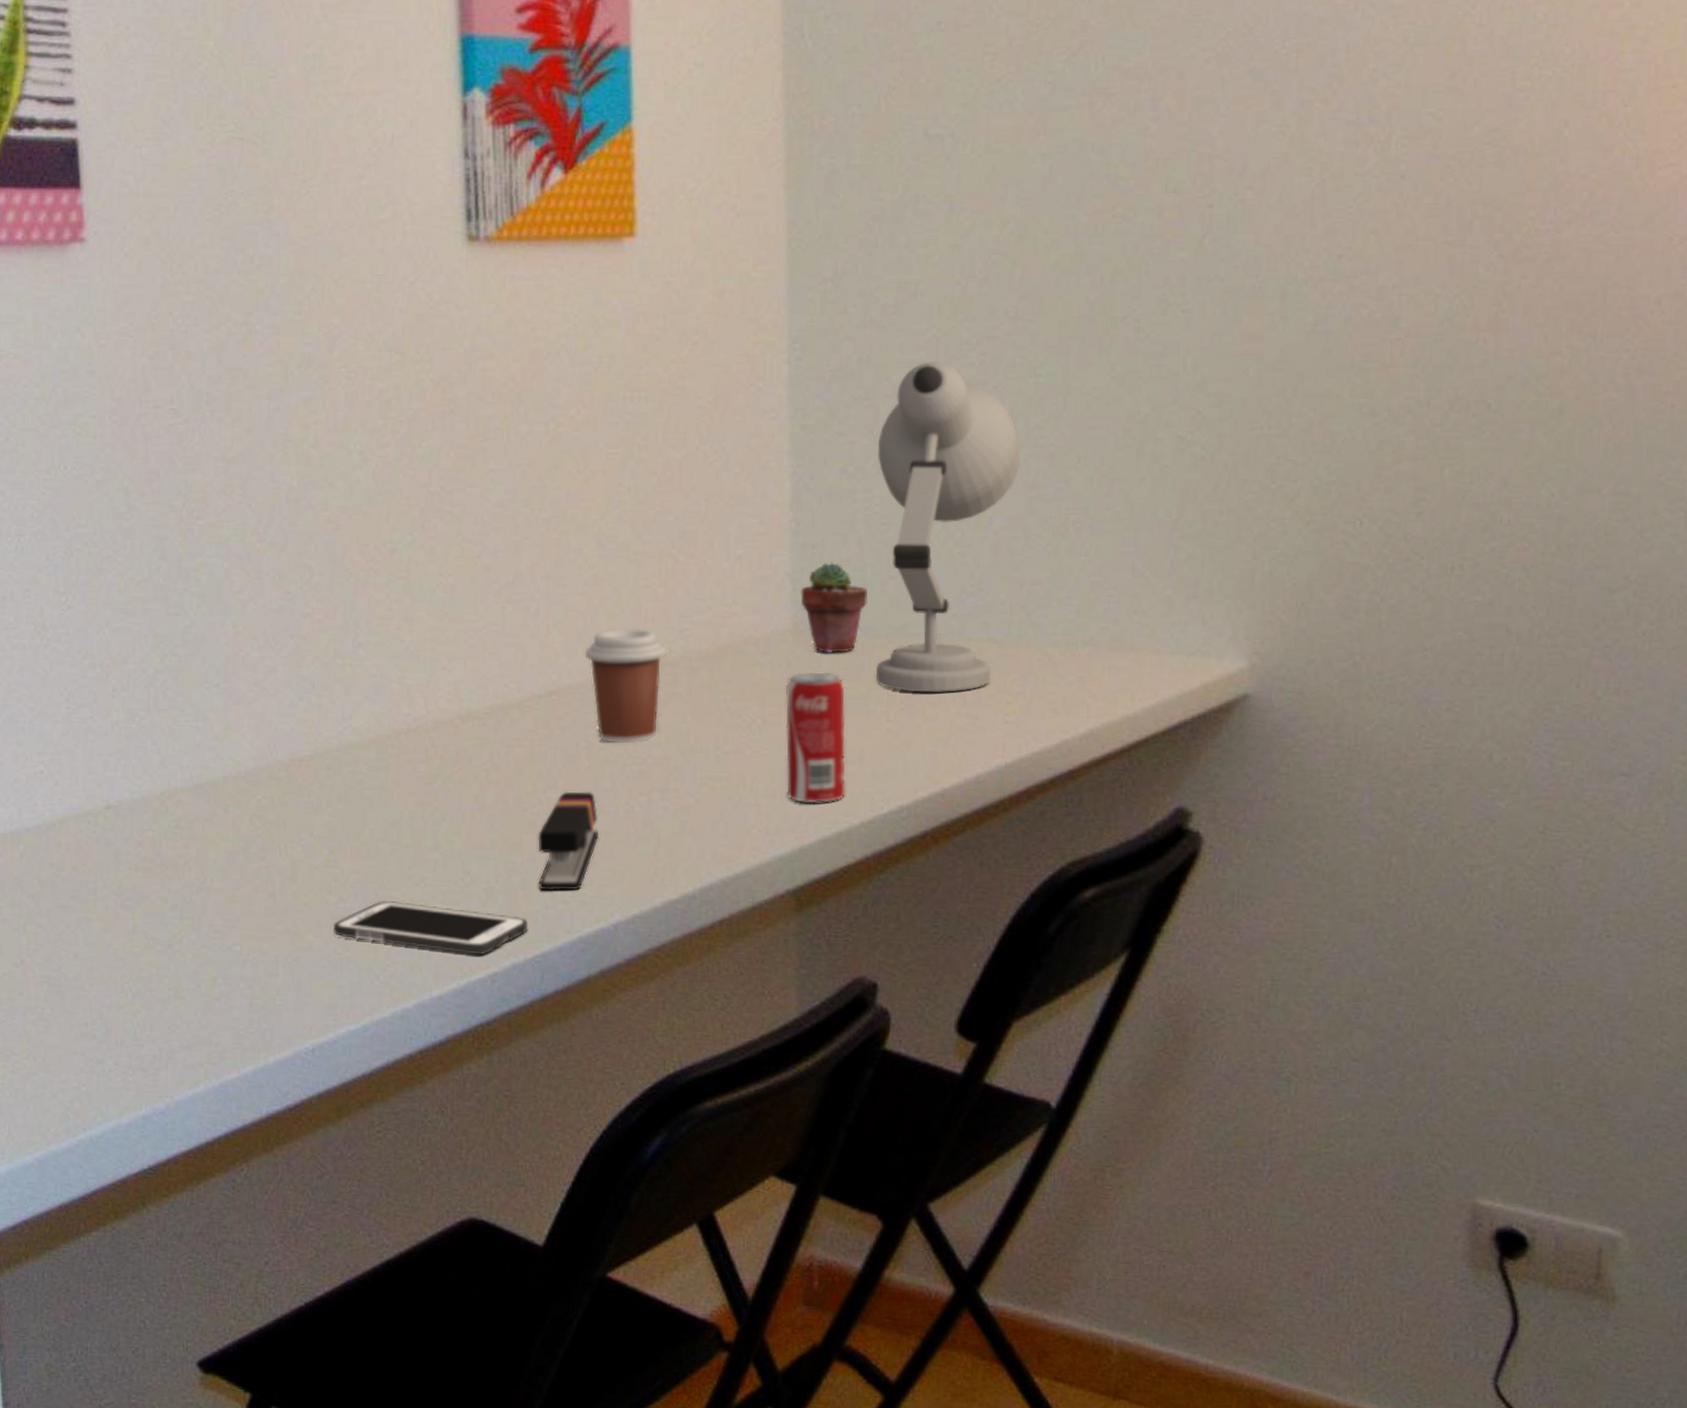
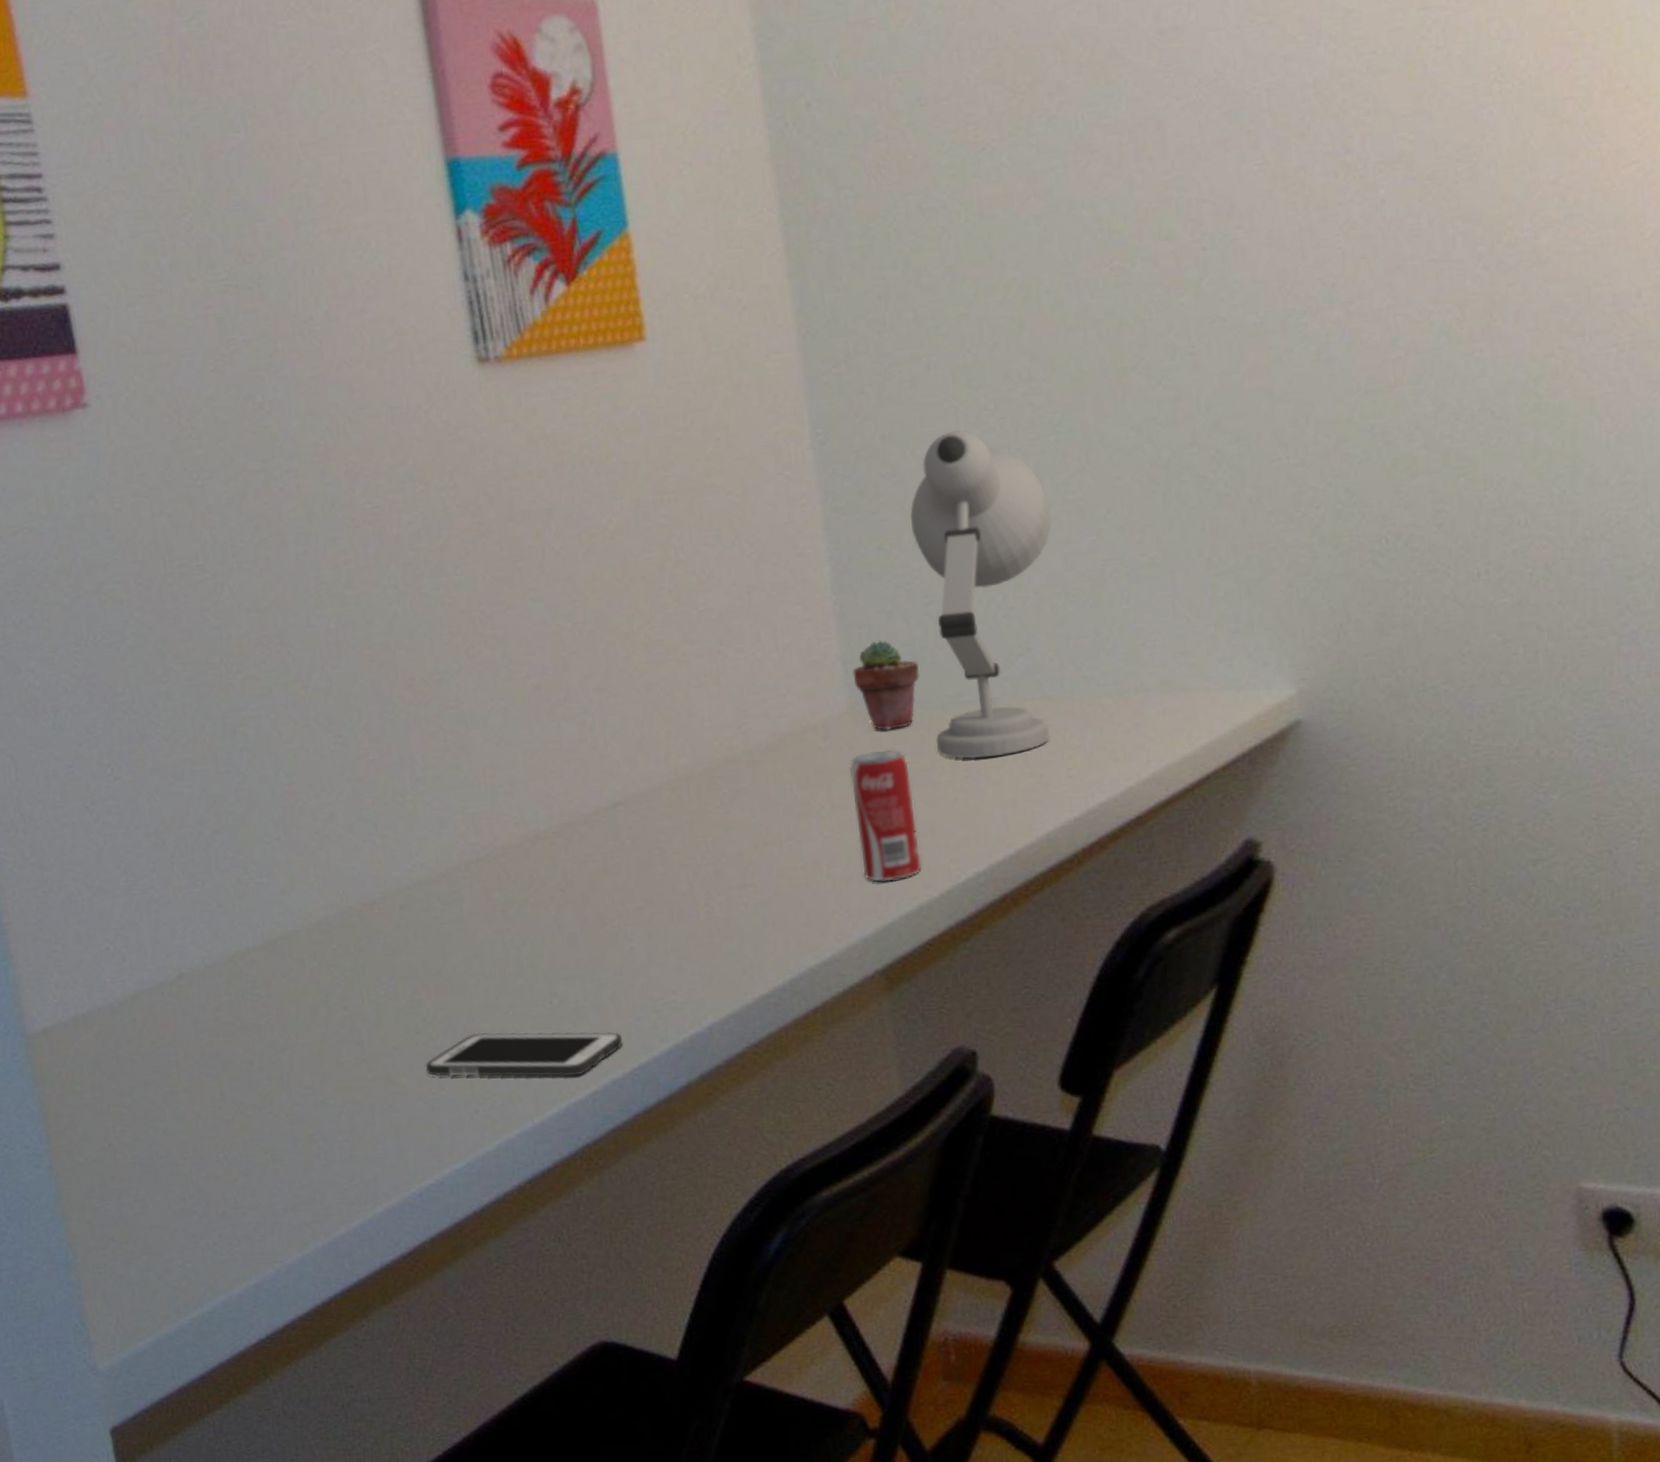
stapler: present [538,791,599,891] -> none [621,898,683,1002]
coffee cup: present [584,628,667,744] -> none [645,728,728,847]

